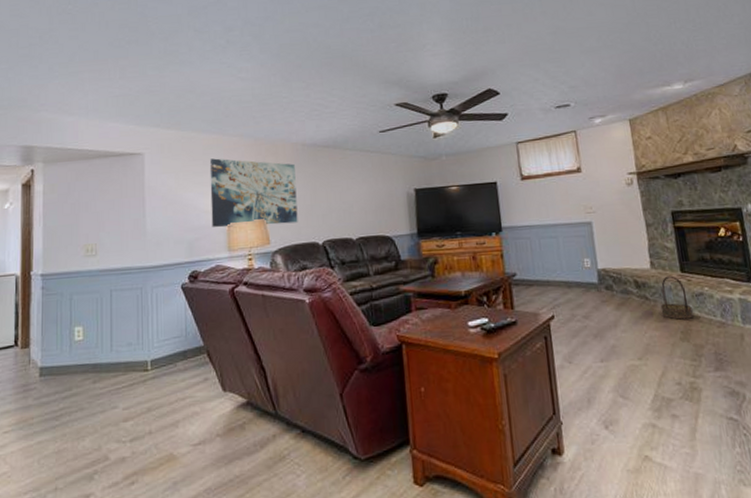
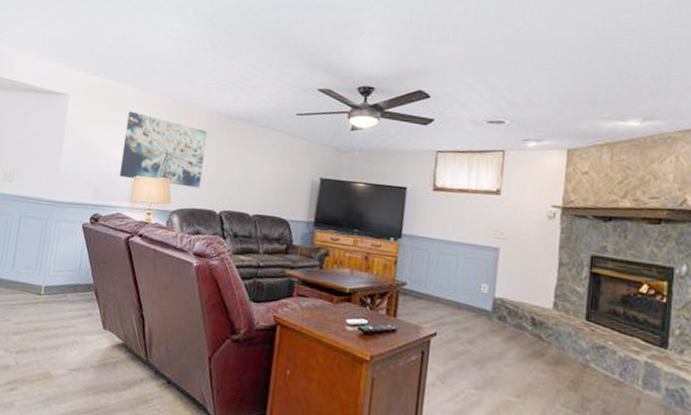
basket: present [660,275,693,320] -> none [553,320,589,370]

